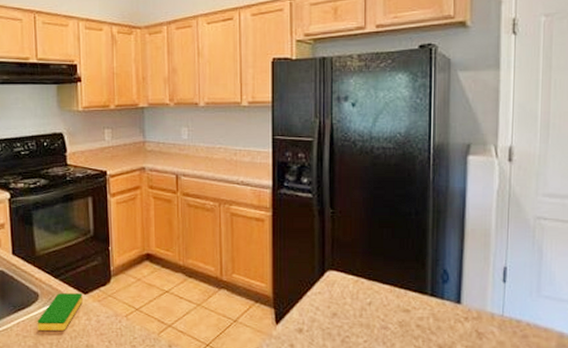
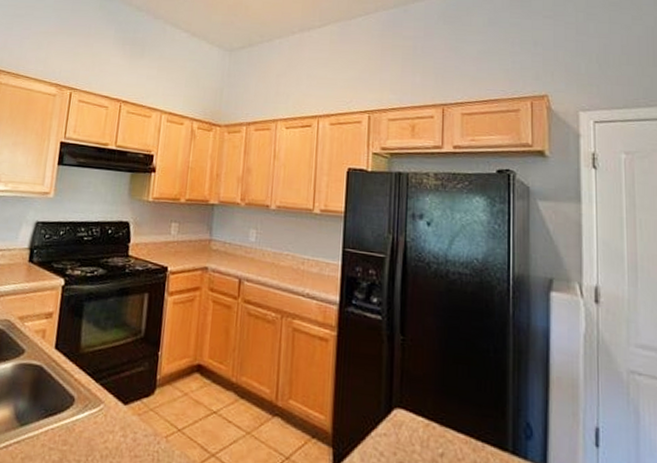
dish sponge: present [37,293,83,331] -> none [66,400,122,447]

